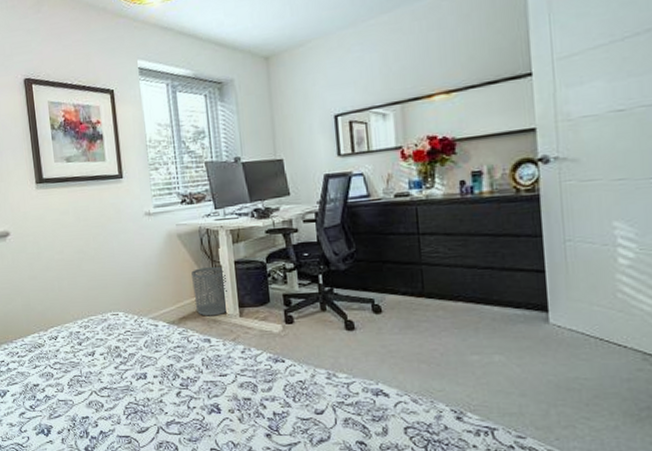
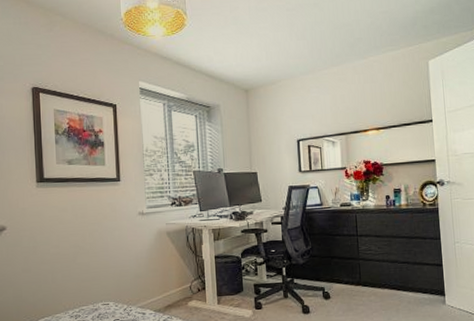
waste bin: present [191,267,229,316] -> none [178,261,209,304]

